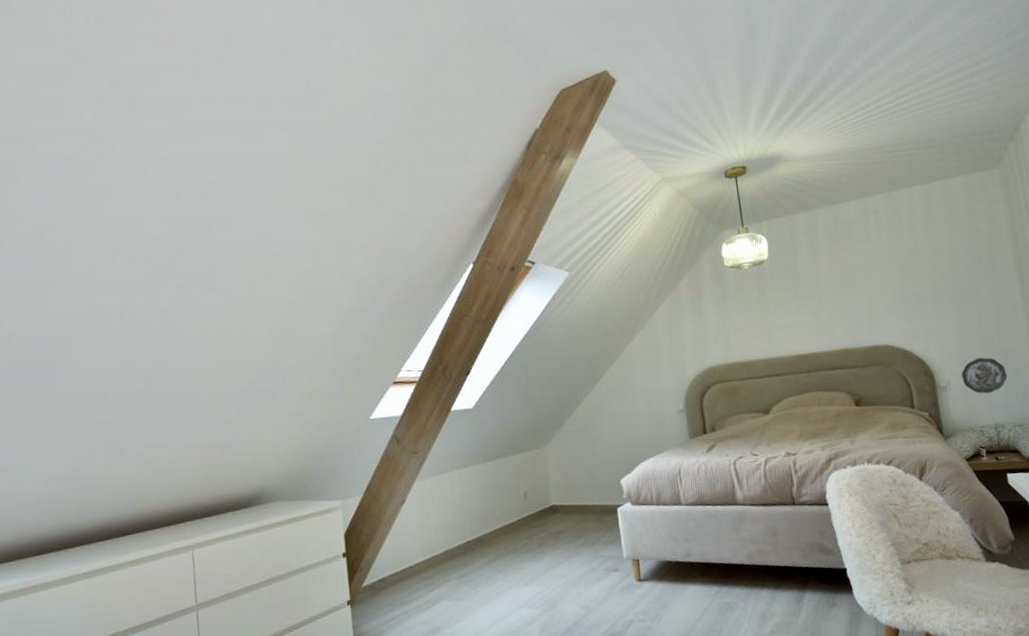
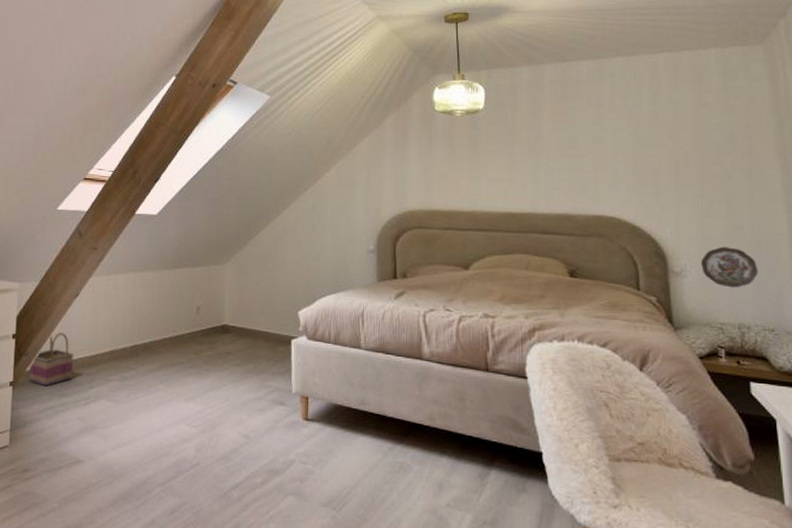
basket: none [364,542,410,599] -> present [29,332,74,387]

